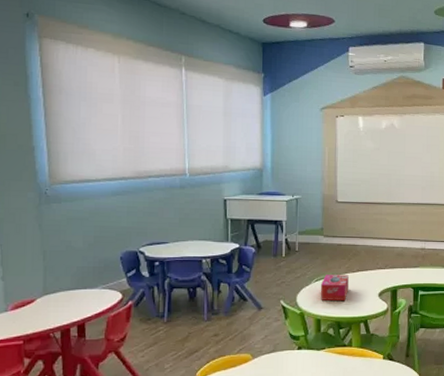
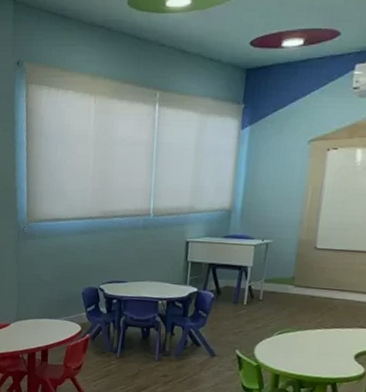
tissue box: present [320,275,349,301] -> none [282,328,320,359]

